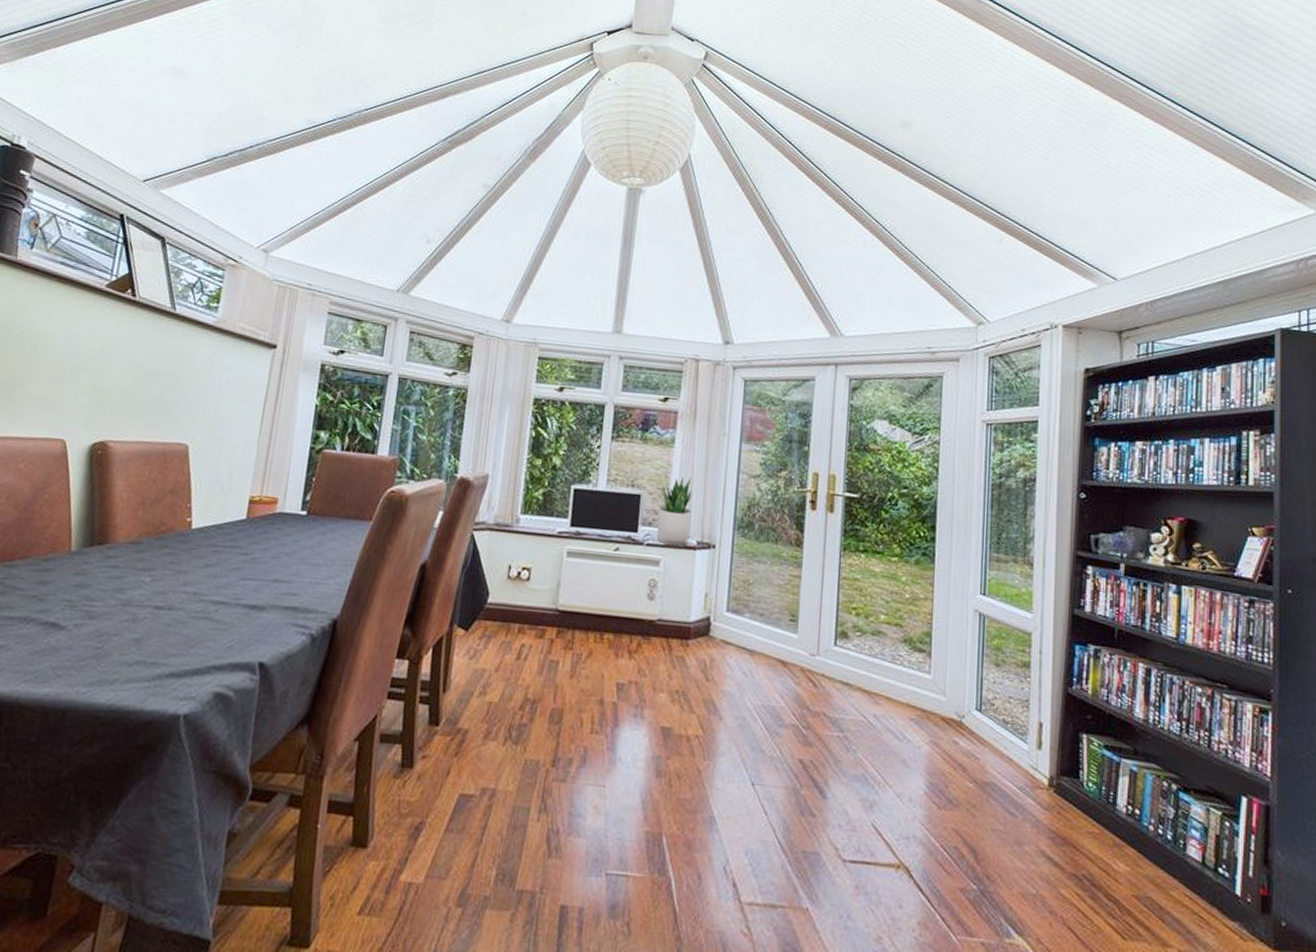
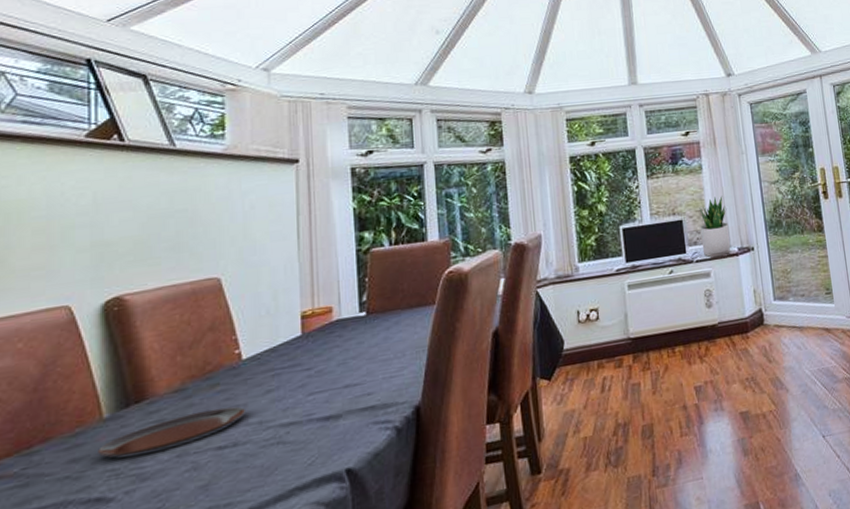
plate: none [61,567,185,595] -> present [98,406,245,458]

